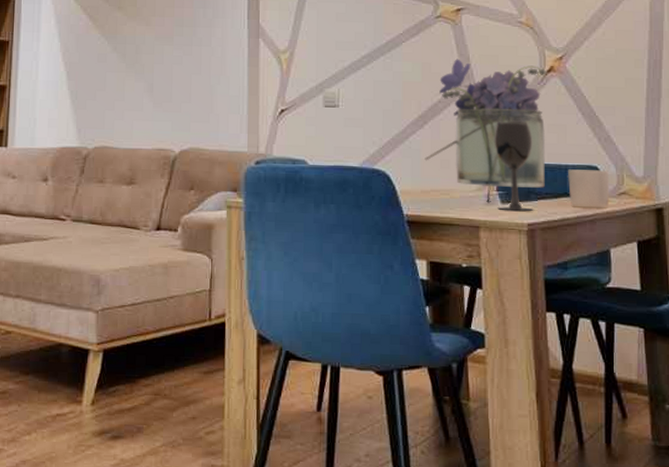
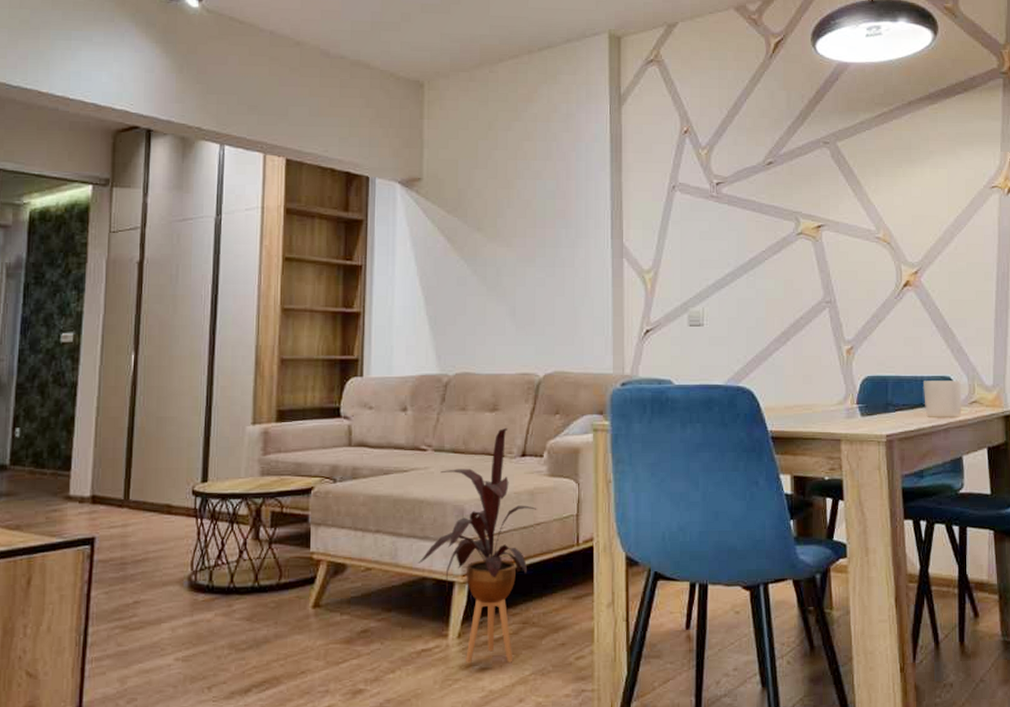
house plant: none [55,201,171,433] -> present [418,427,537,664]
flower bouquet: present [424,59,547,202] -> none [788,275,903,415]
wine glass: present [494,121,534,211] -> none [853,336,892,422]

